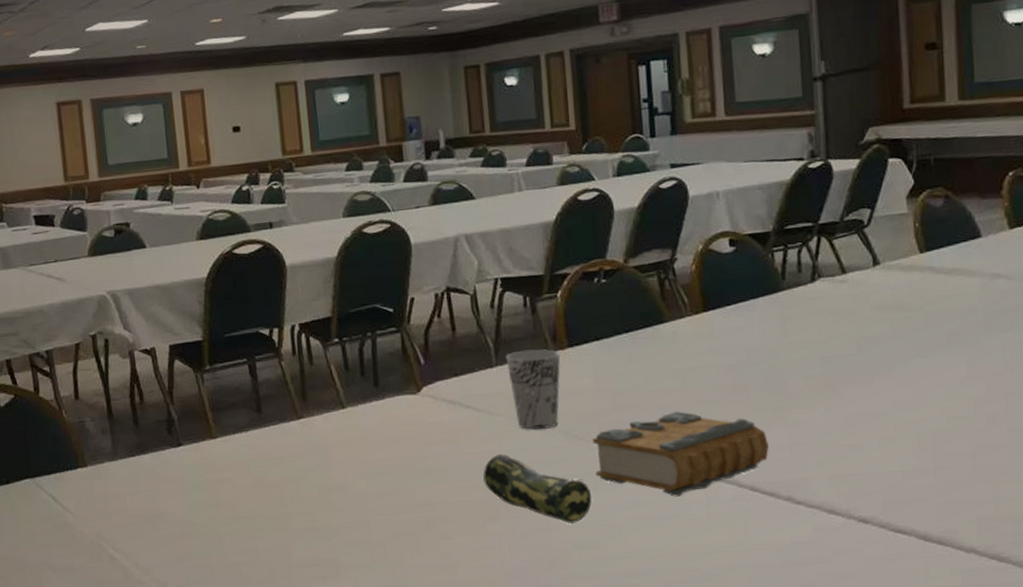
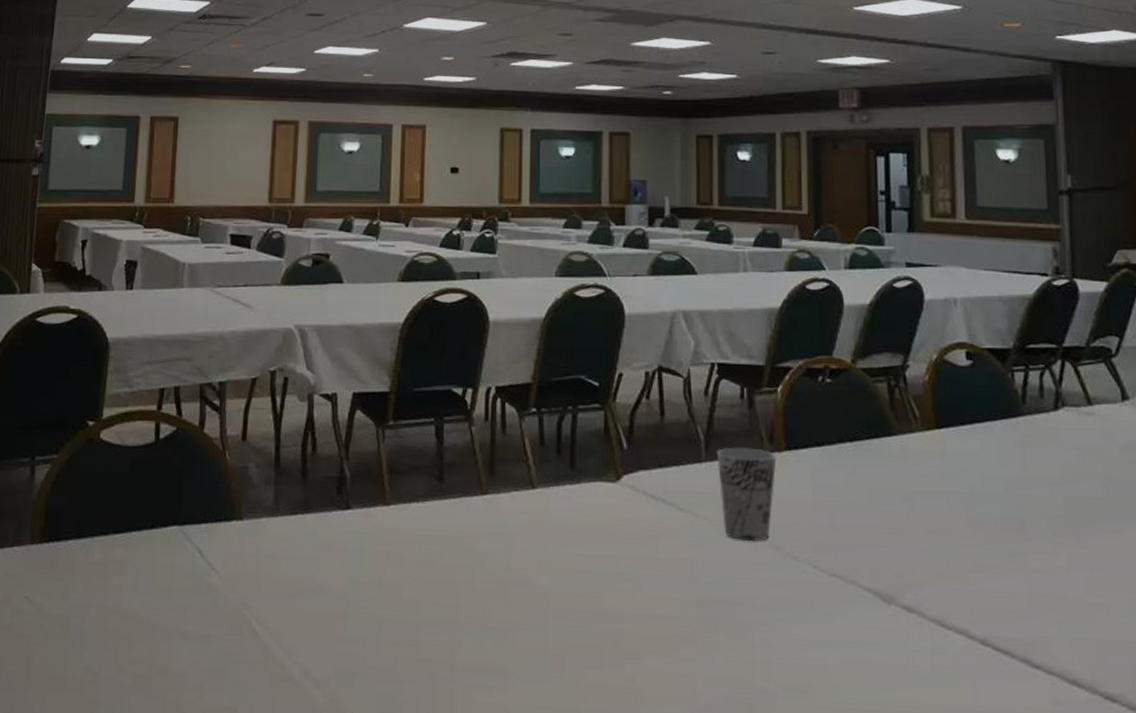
pencil case: present [483,454,592,524] -> none [681,564,802,659]
book: present [592,411,769,497] -> none [806,539,1004,641]

